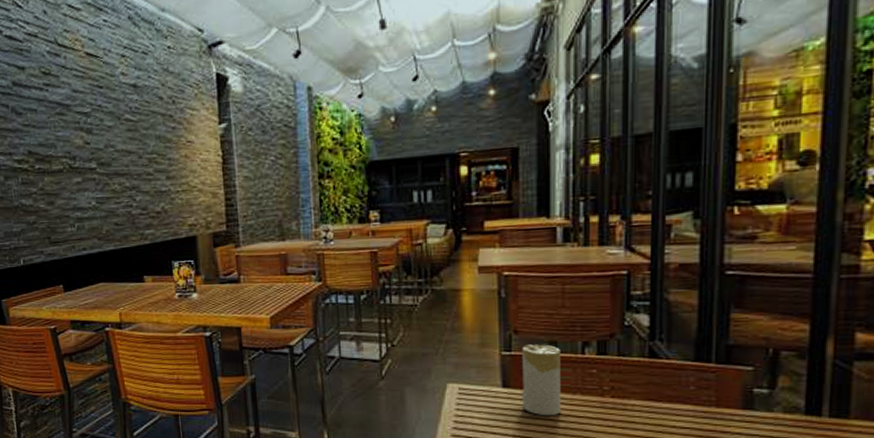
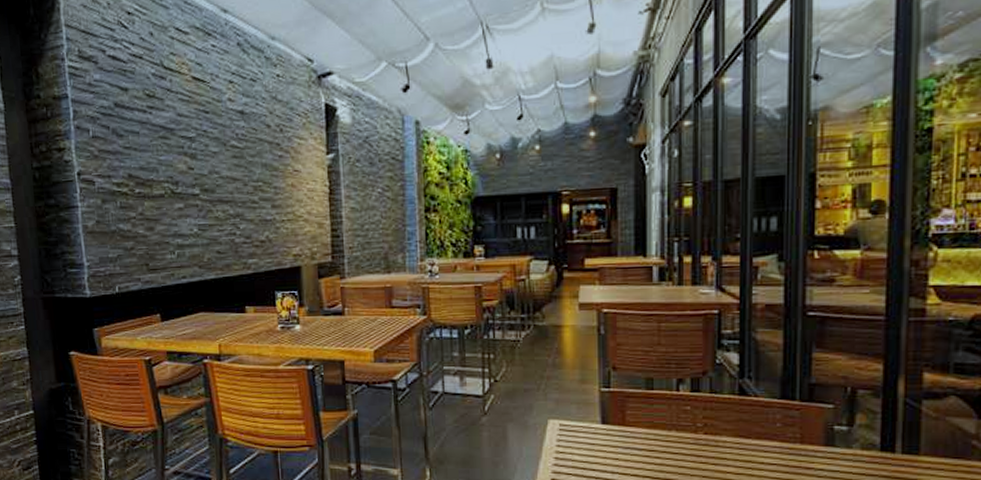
candle: present [521,344,561,416] -> none [619,381,657,453]

